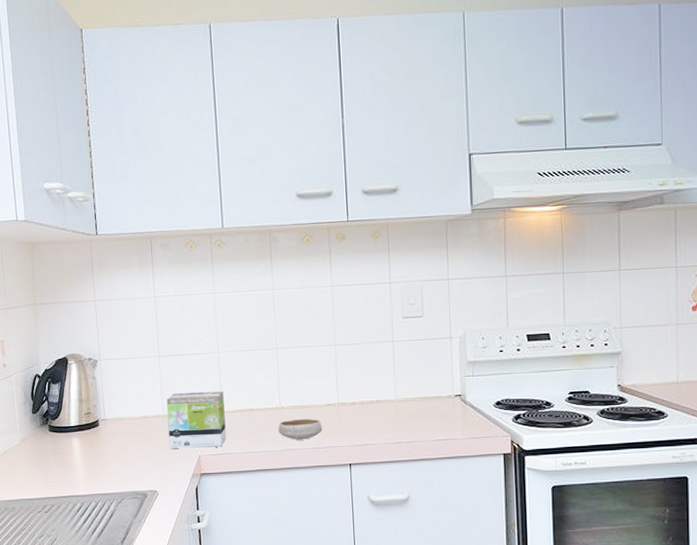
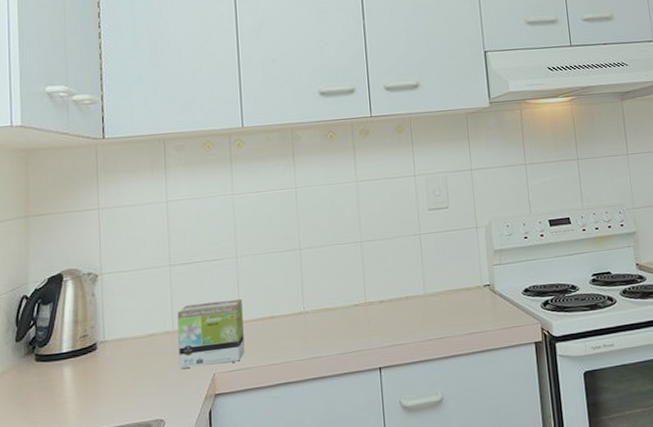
bowl: present [278,418,322,440] -> none [302,321,350,347]

